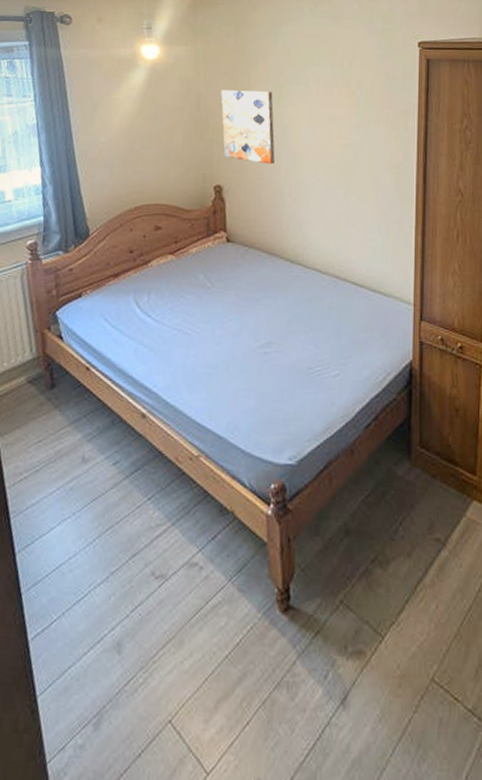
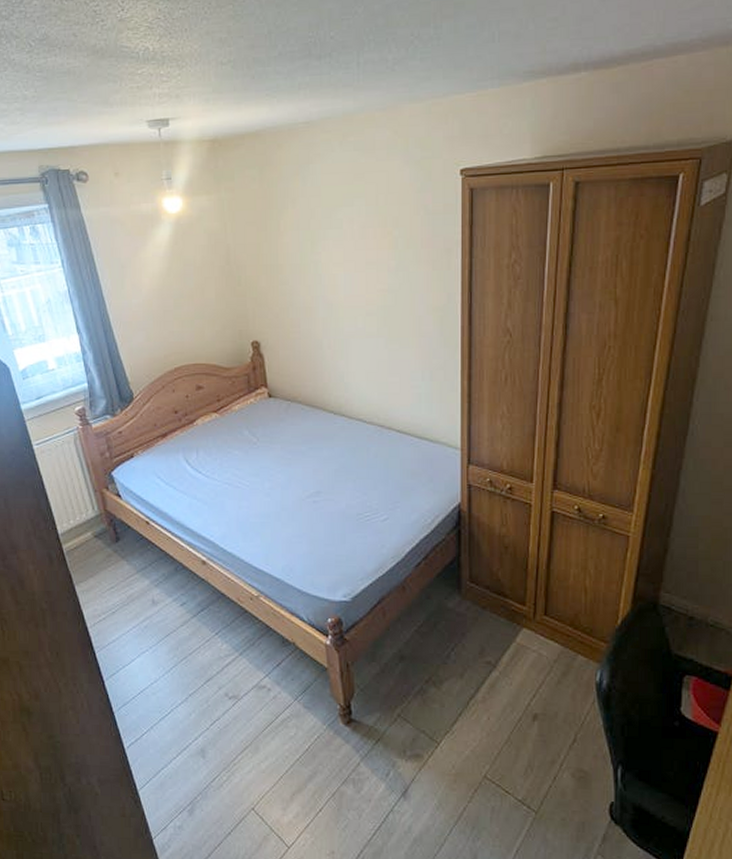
wall art: present [221,90,275,165] -> none [250,237,311,316]

